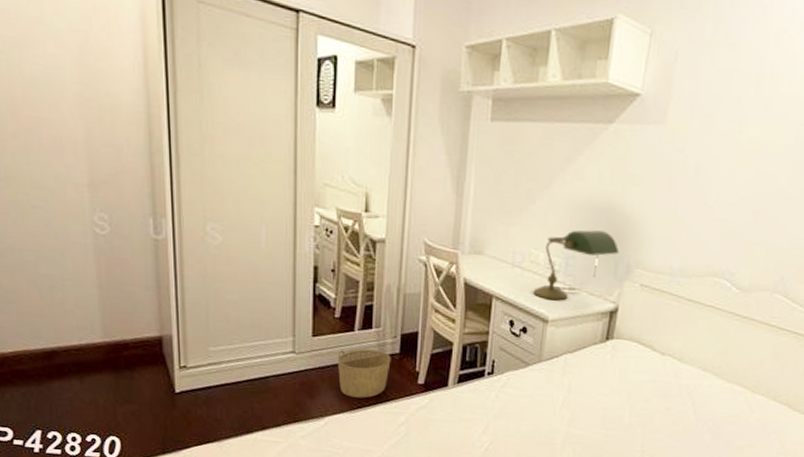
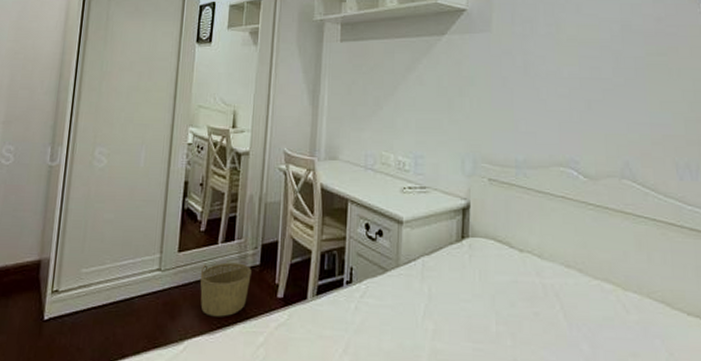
desk lamp: present [533,230,620,301] -> none [386,129,465,201]

